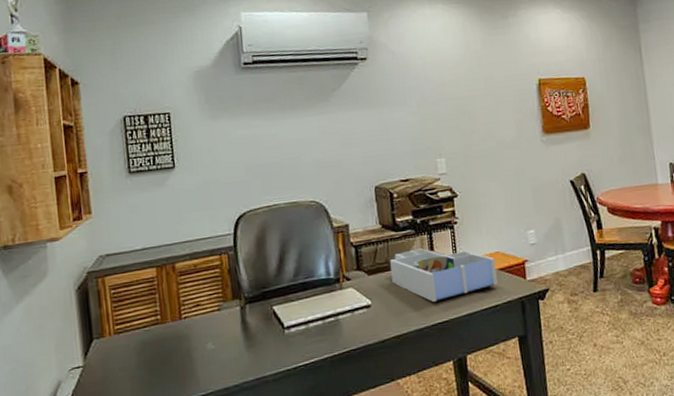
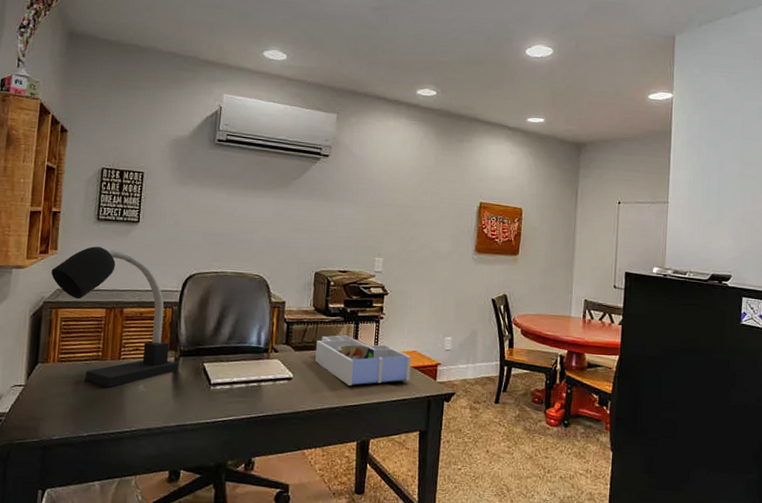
desk lamp: none [89,202,247,352] -> present [51,246,179,388]

